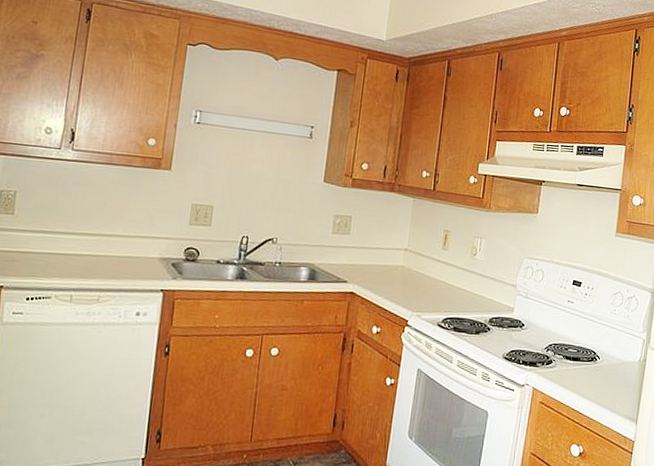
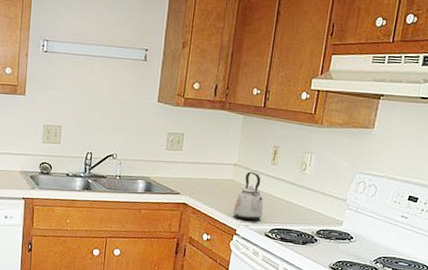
kettle: none [404,257,435,310] -> present [233,171,263,221]

